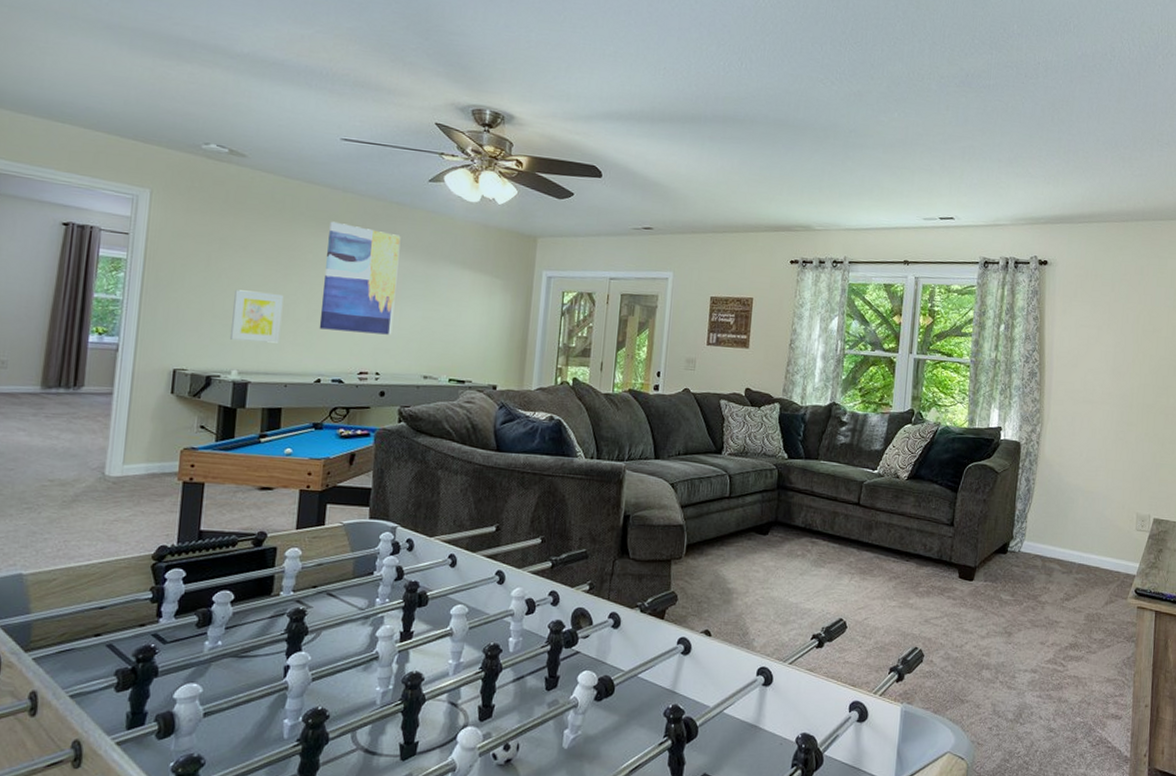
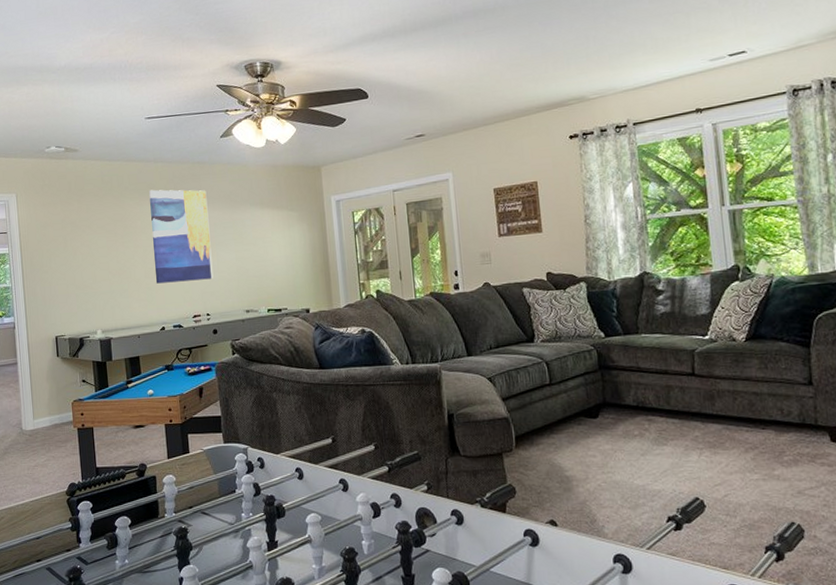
wall art: present [230,289,284,343] -> none [88,260,128,305]

